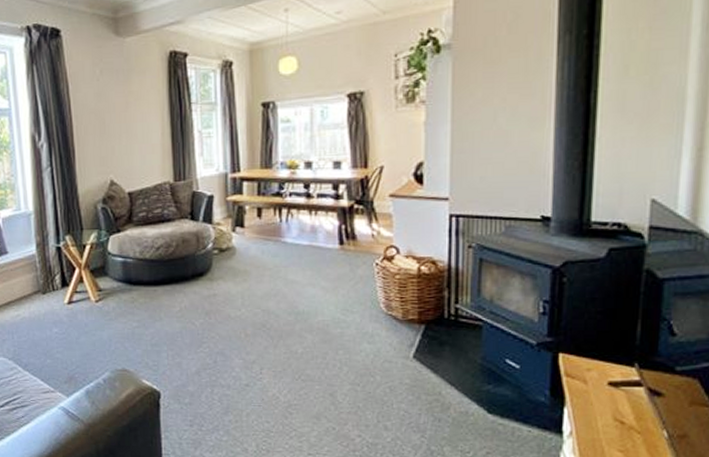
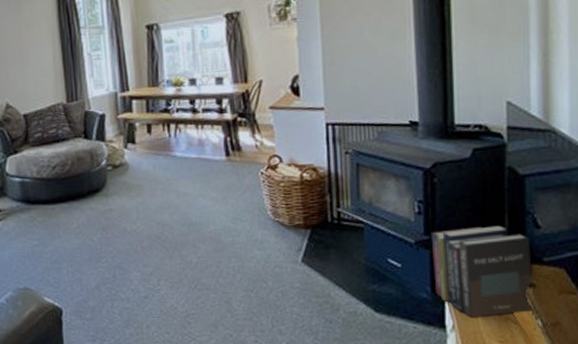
books: none [554,330,663,425] -> present [431,225,533,317]

